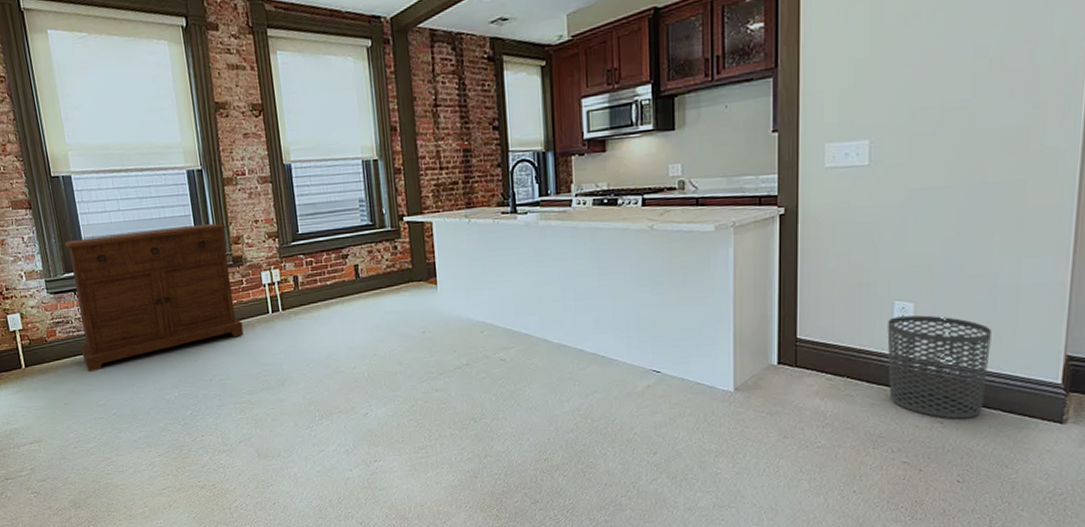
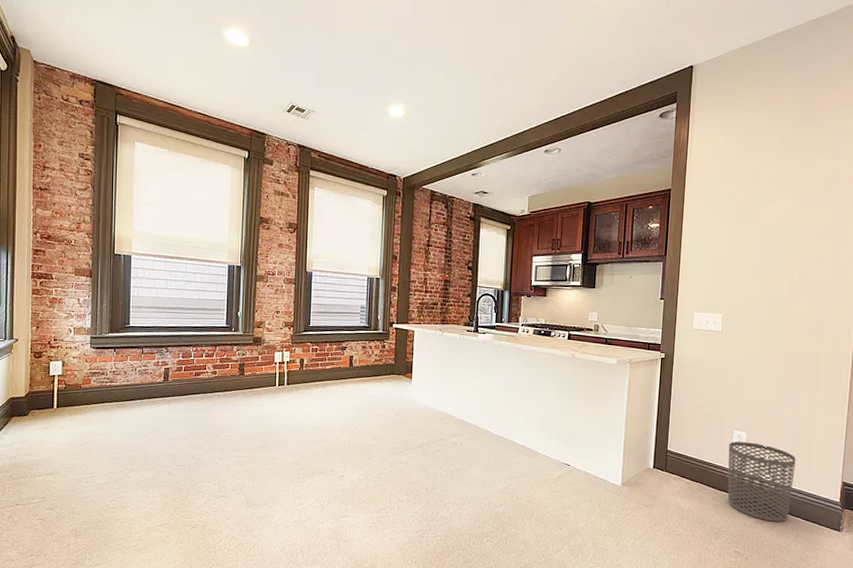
sideboard: present [64,223,244,373] -> none [110,306,252,418]

